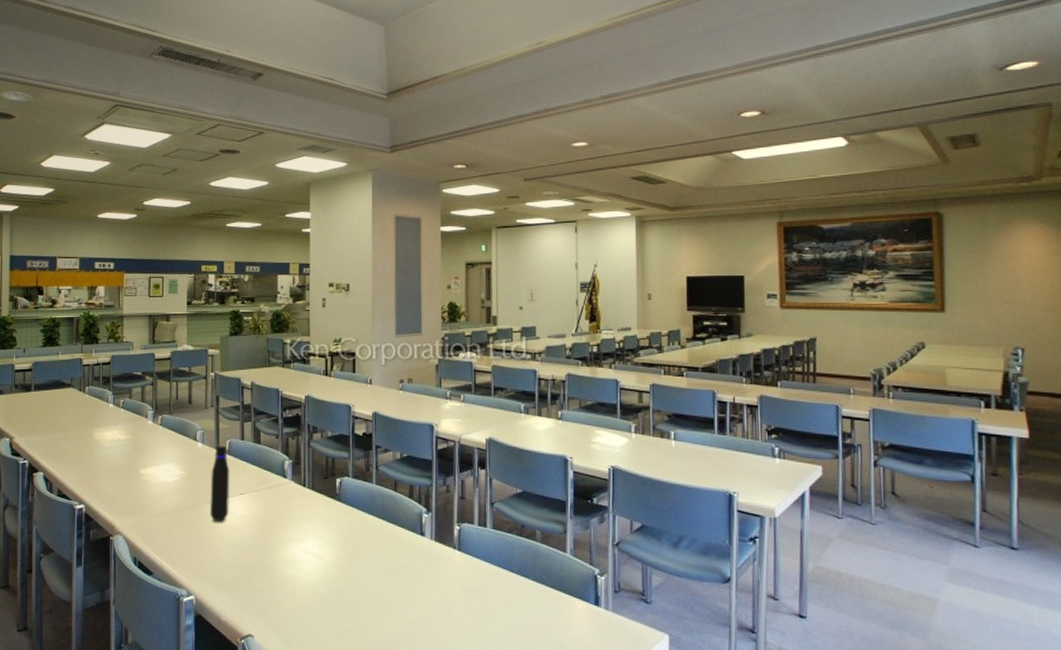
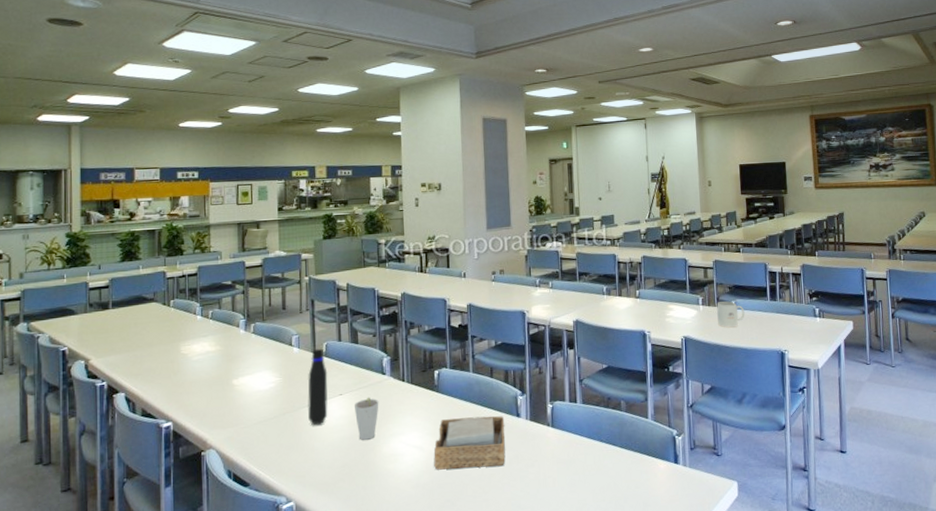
cup: none [255,499,280,542] -> present [355,397,379,440]
napkin holder: none [333,530,408,586] -> present [433,415,506,470]
mug: none [651,431,686,461] -> present [716,301,745,328]

